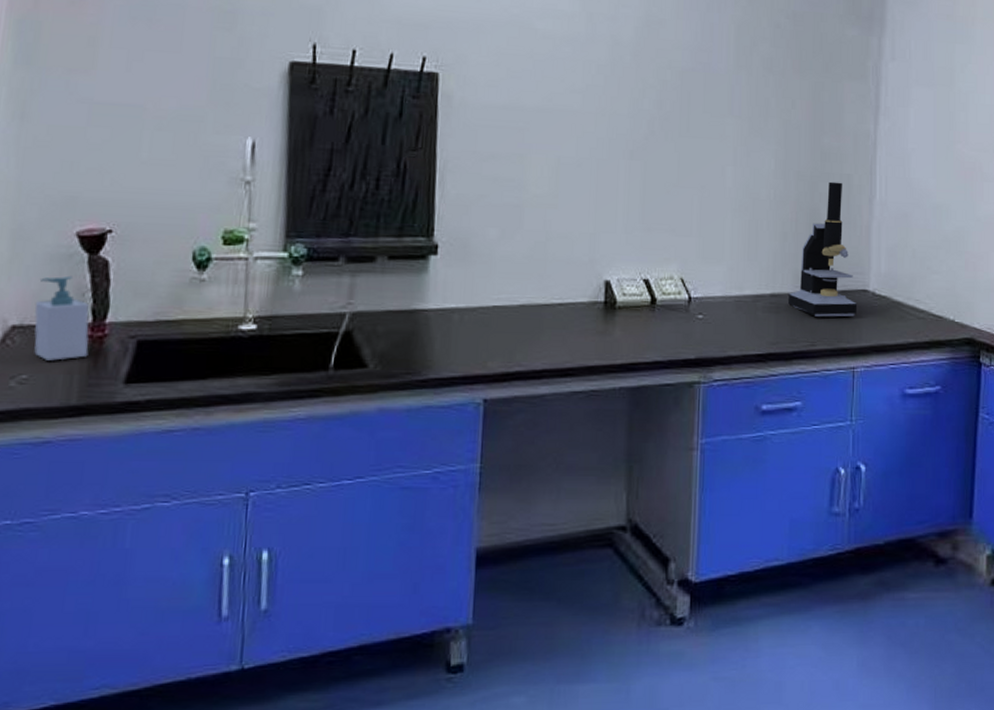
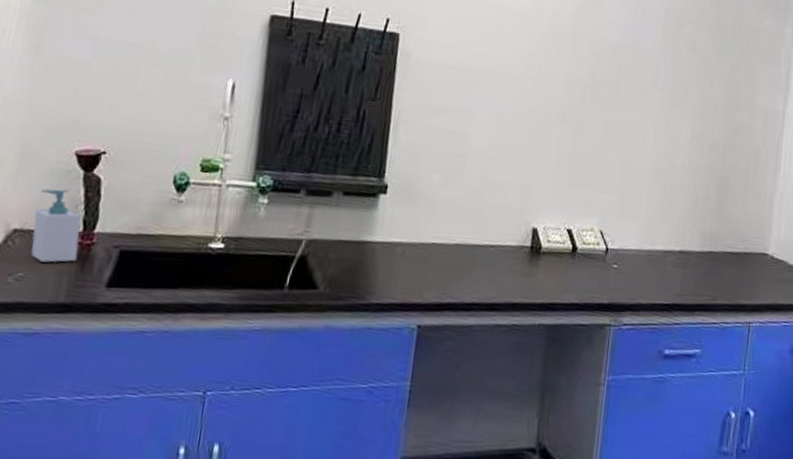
microscope: present [788,181,858,317] -> none [695,154,757,277]

